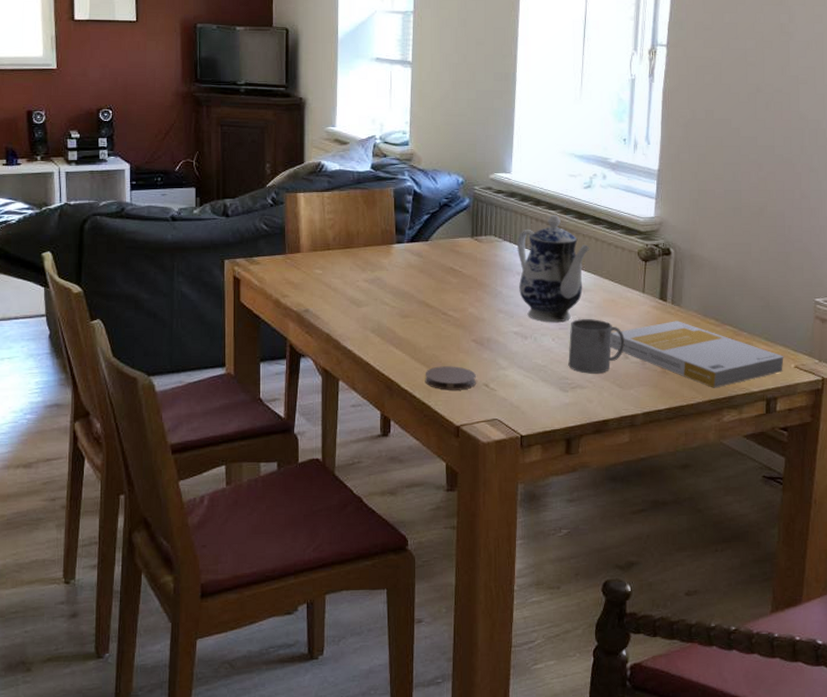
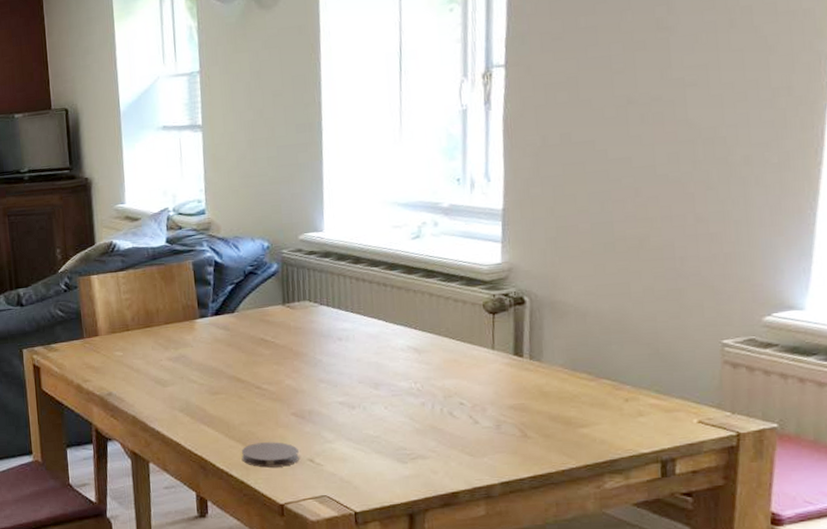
teapot: present [517,215,590,323] -> none [336,272,424,390]
mug: present [568,319,625,374] -> none [405,382,473,443]
book: present [610,321,784,388] -> none [455,378,683,452]

